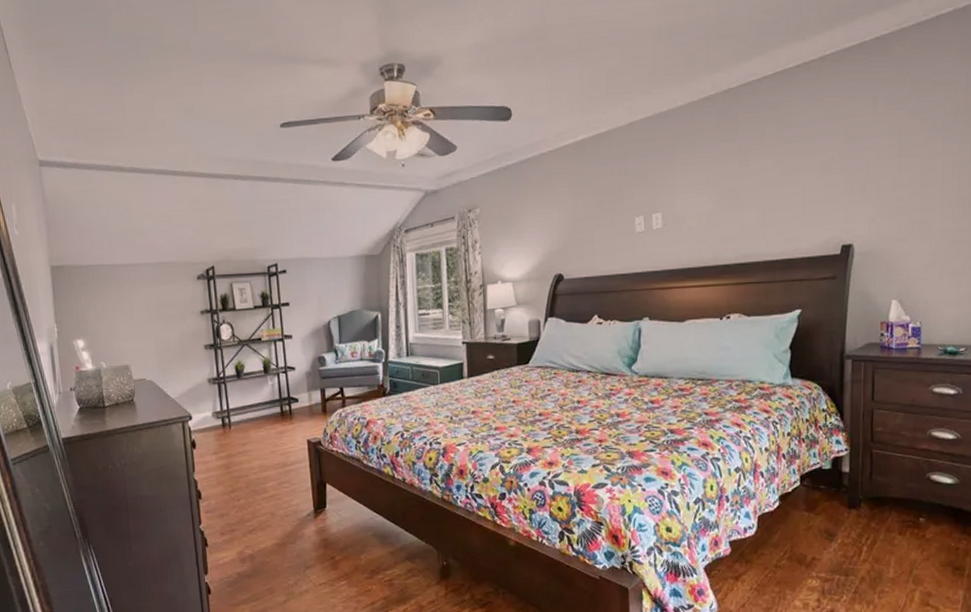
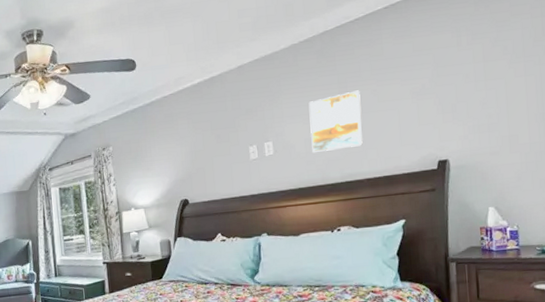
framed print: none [704,159,763,229] -> present [308,90,363,153]

